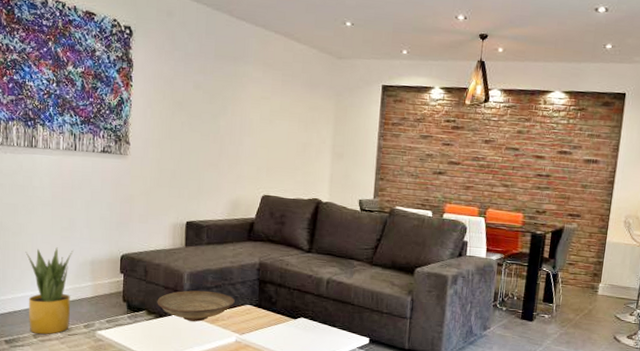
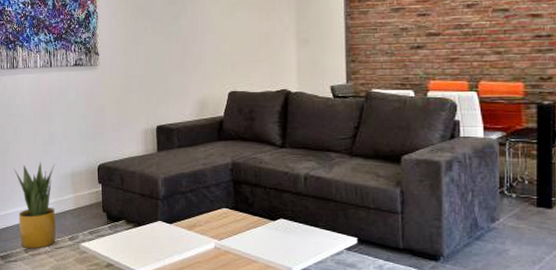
decorative bowl: present [157,290,235,322] -> none [134,195,210,229]

